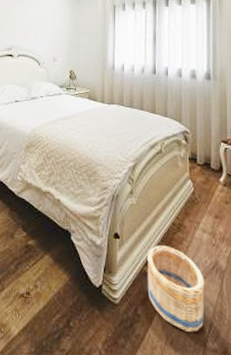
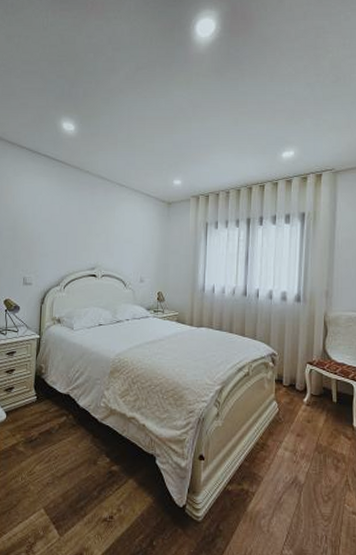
basket: present [146,245,205,332] -> none [229,464,284,542]

